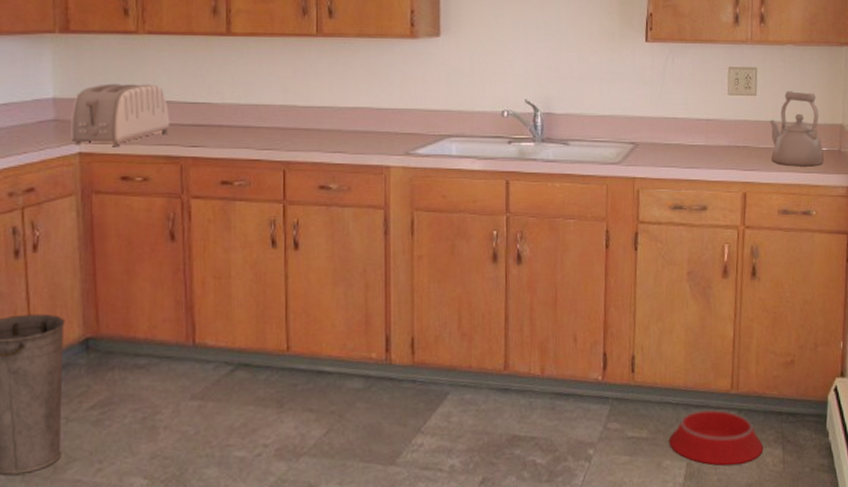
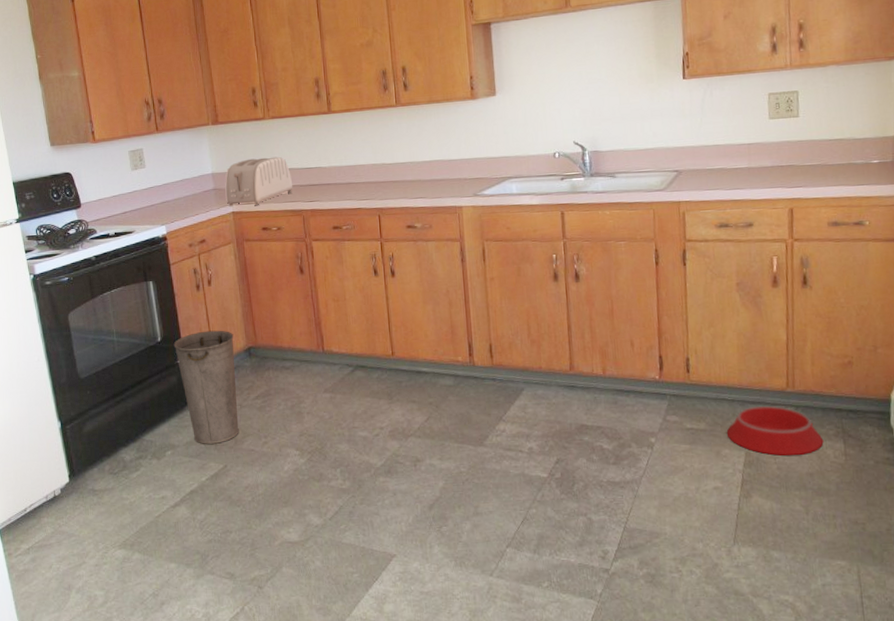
kettle: present [770,91,825,167] -> none [815,108,877,181]

